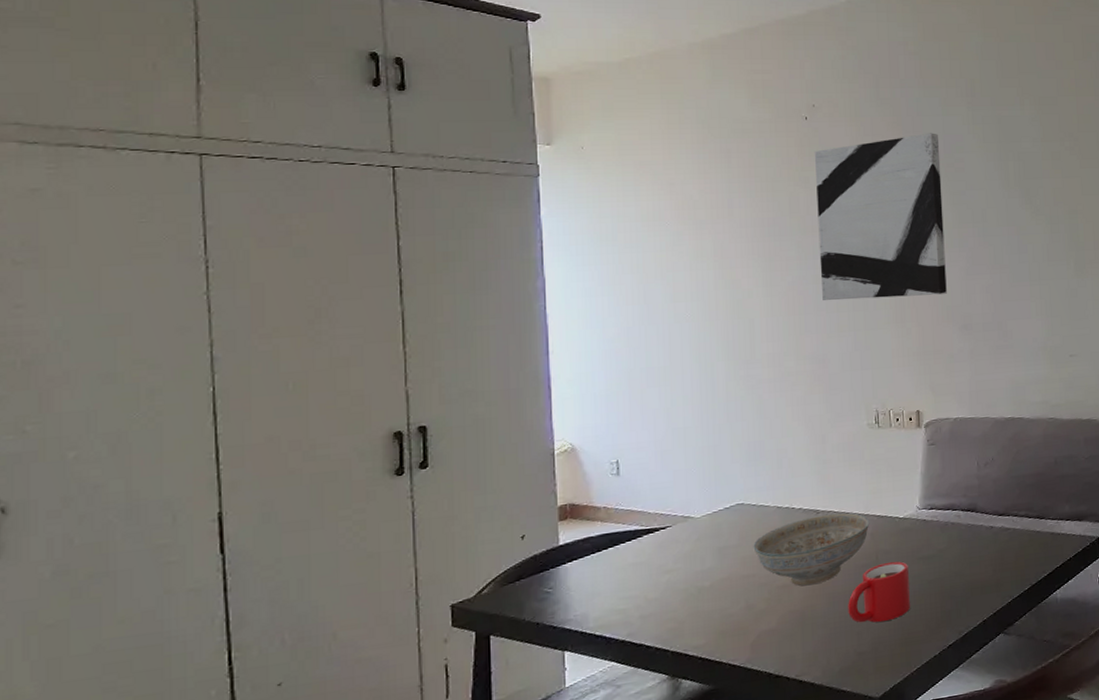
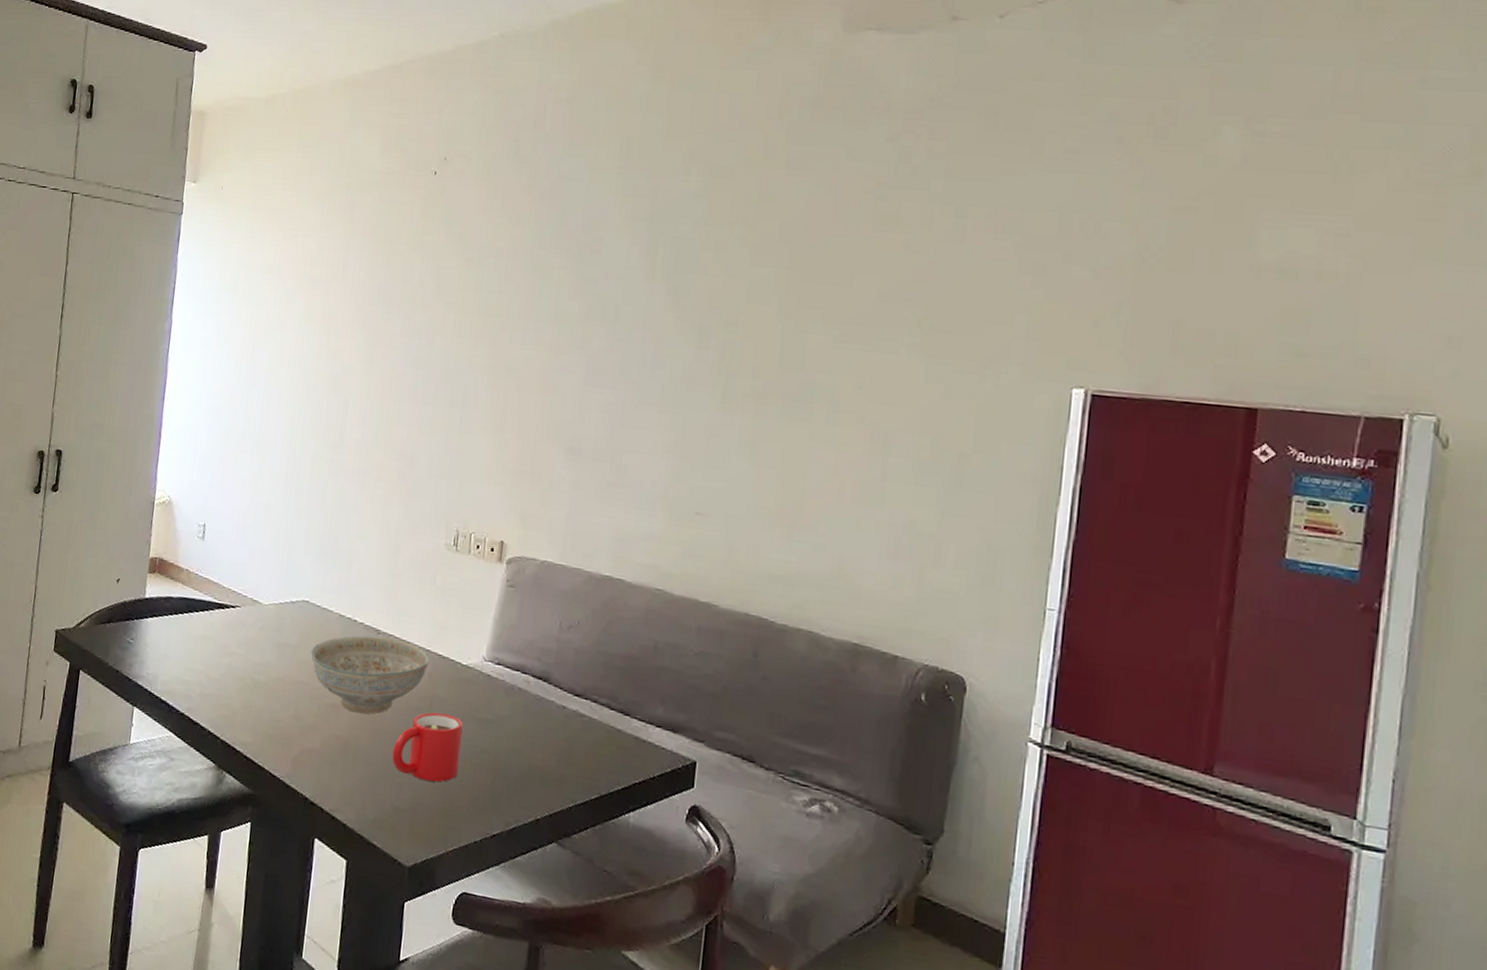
wall art: present [814,133,947,301] -> none [420,201,579,405]

